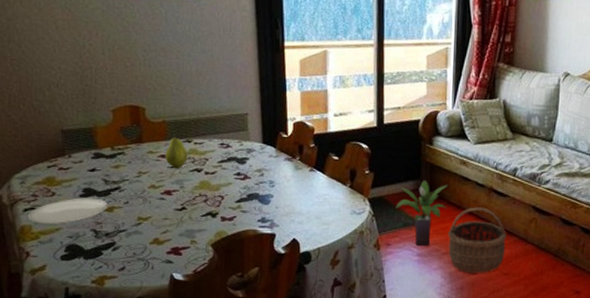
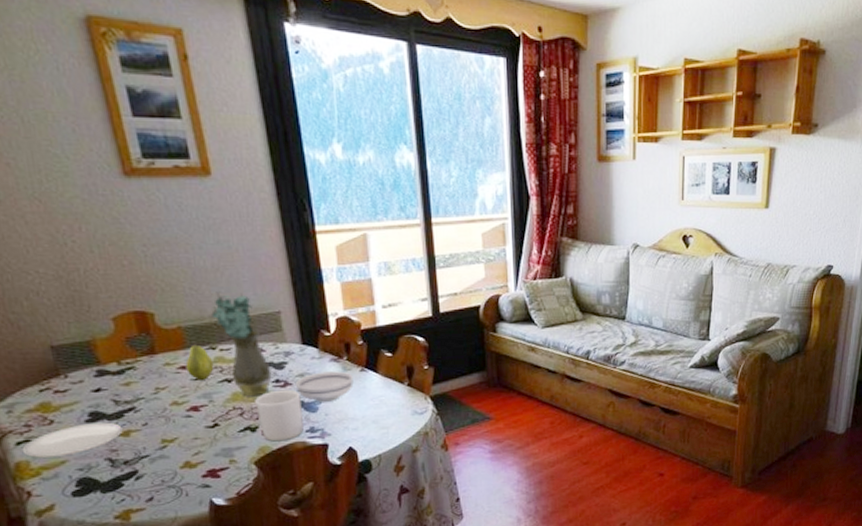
vase: none [191,93,235,185] -> present [211,291,272,396]
mug: none [218,182,257,228] -> present [255,389,304,442]
bowl: none [254,169,303,196] -> present [296,371,354,402]
potted plant: present [395,180,448,246] -> none [461,371,518,442]
wicker basket: present [447,207,506,273] -> none [520,395,584,466]

